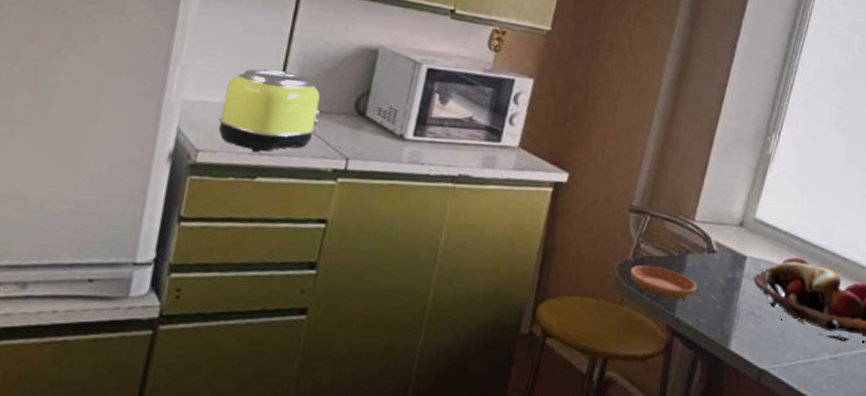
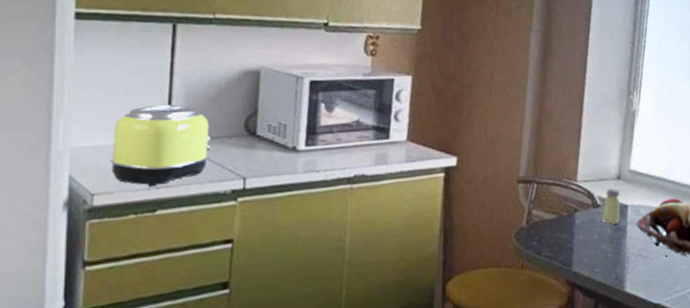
saucer: present [629,265,697,300] -> none [525,228,588,257]
saltshaker: none [715,234,740,275] -> present [601,187,620,225]

